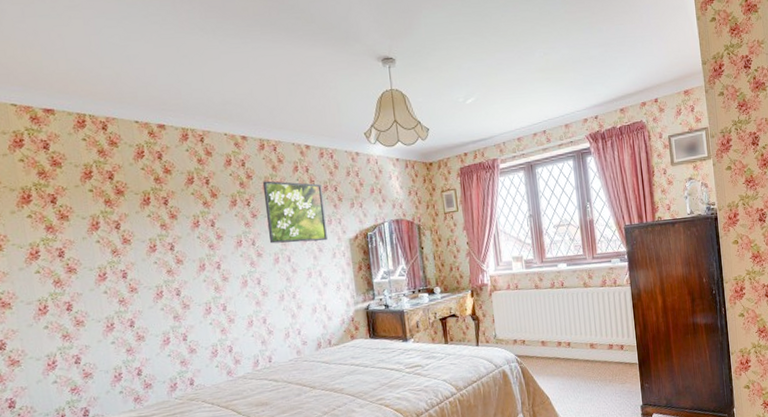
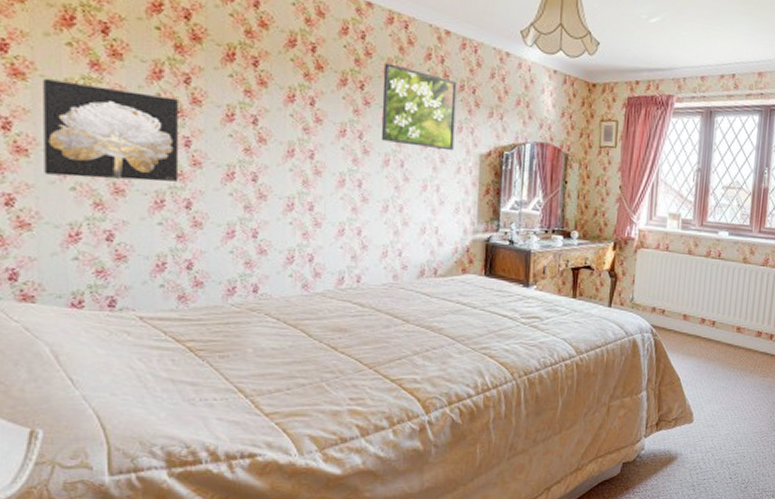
wall art: none [15,242,122,320] -> present [43,79,179,182]

